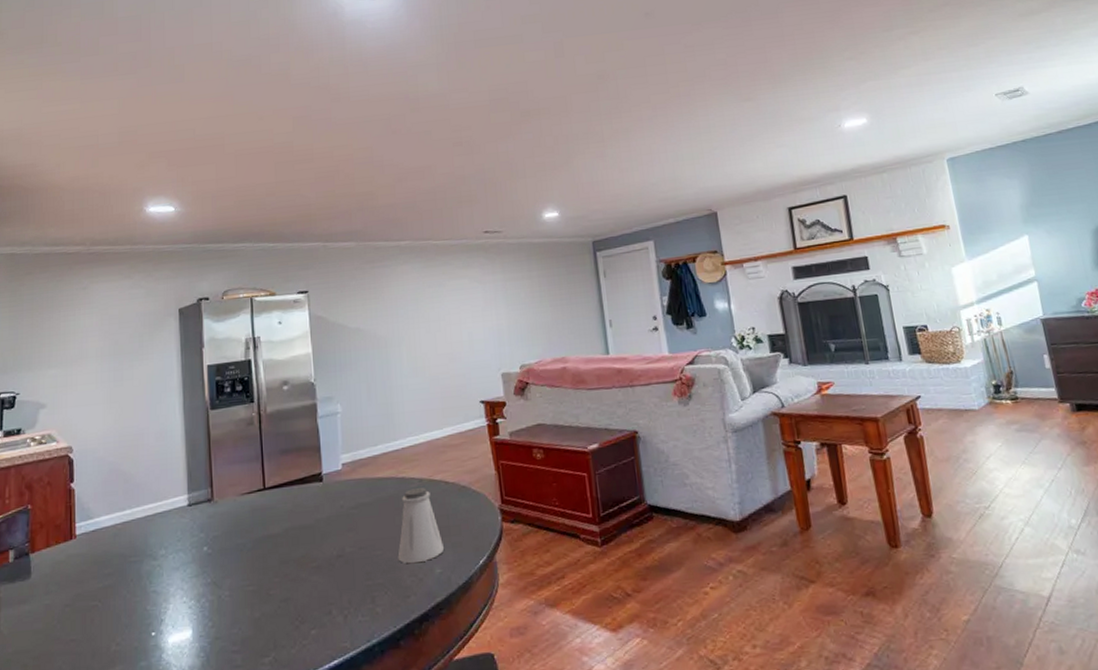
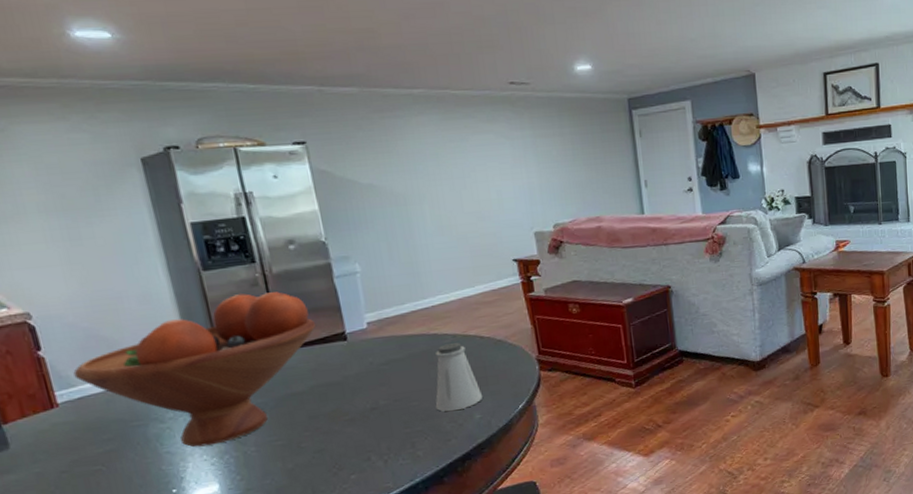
fruit bowl: none [94,431,298,588] -> present [73,292,317,447]

